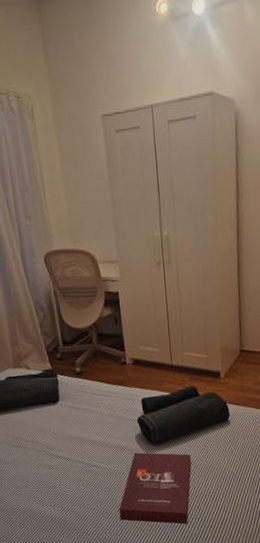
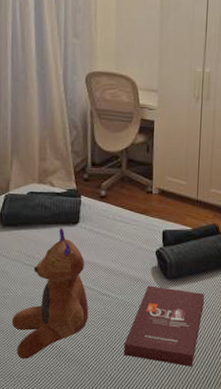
toy: none [10,408,82,534] -> present [11,228,89,360]

